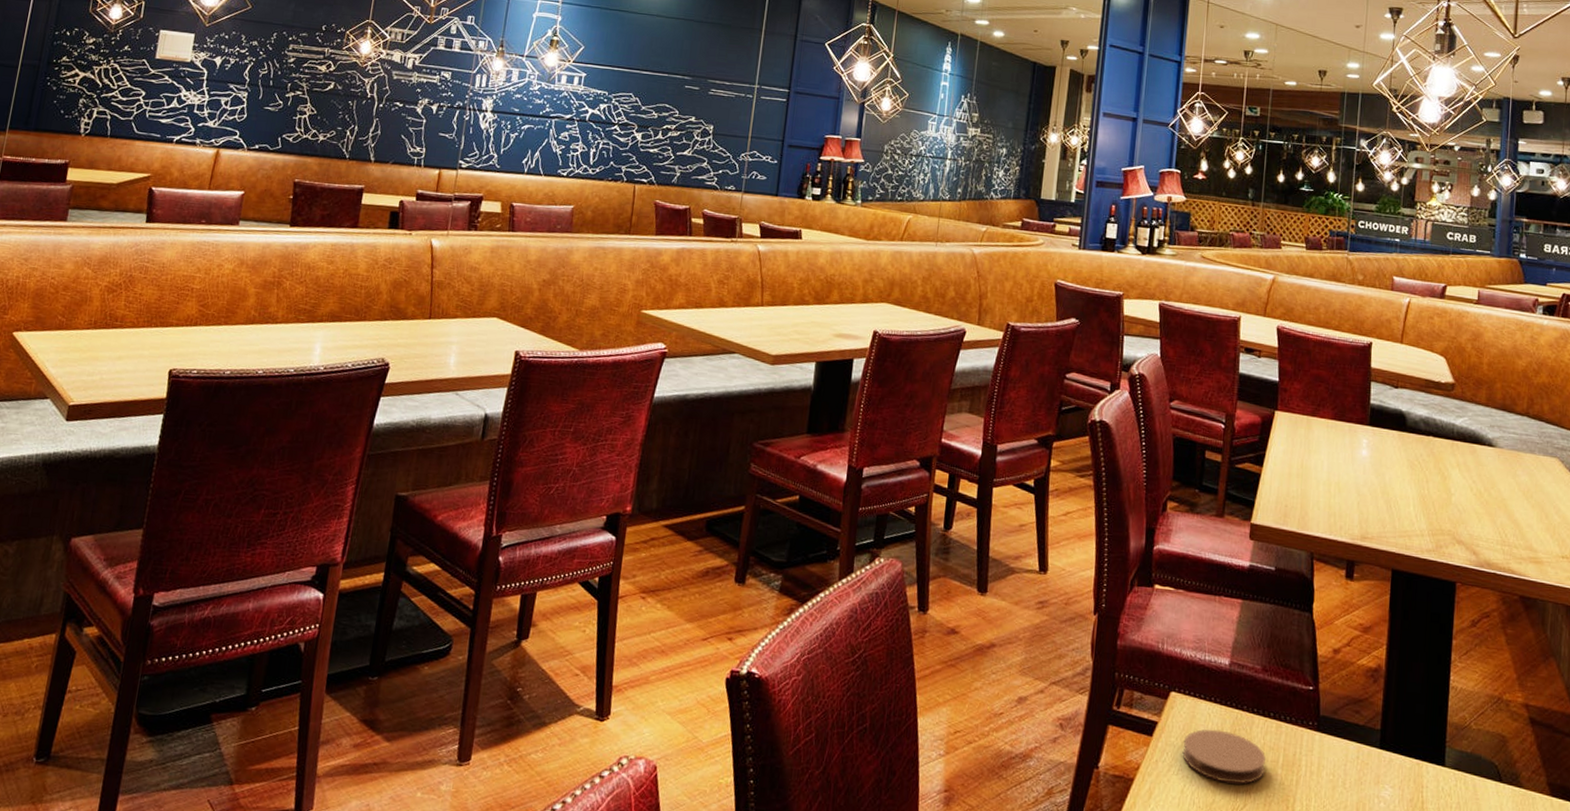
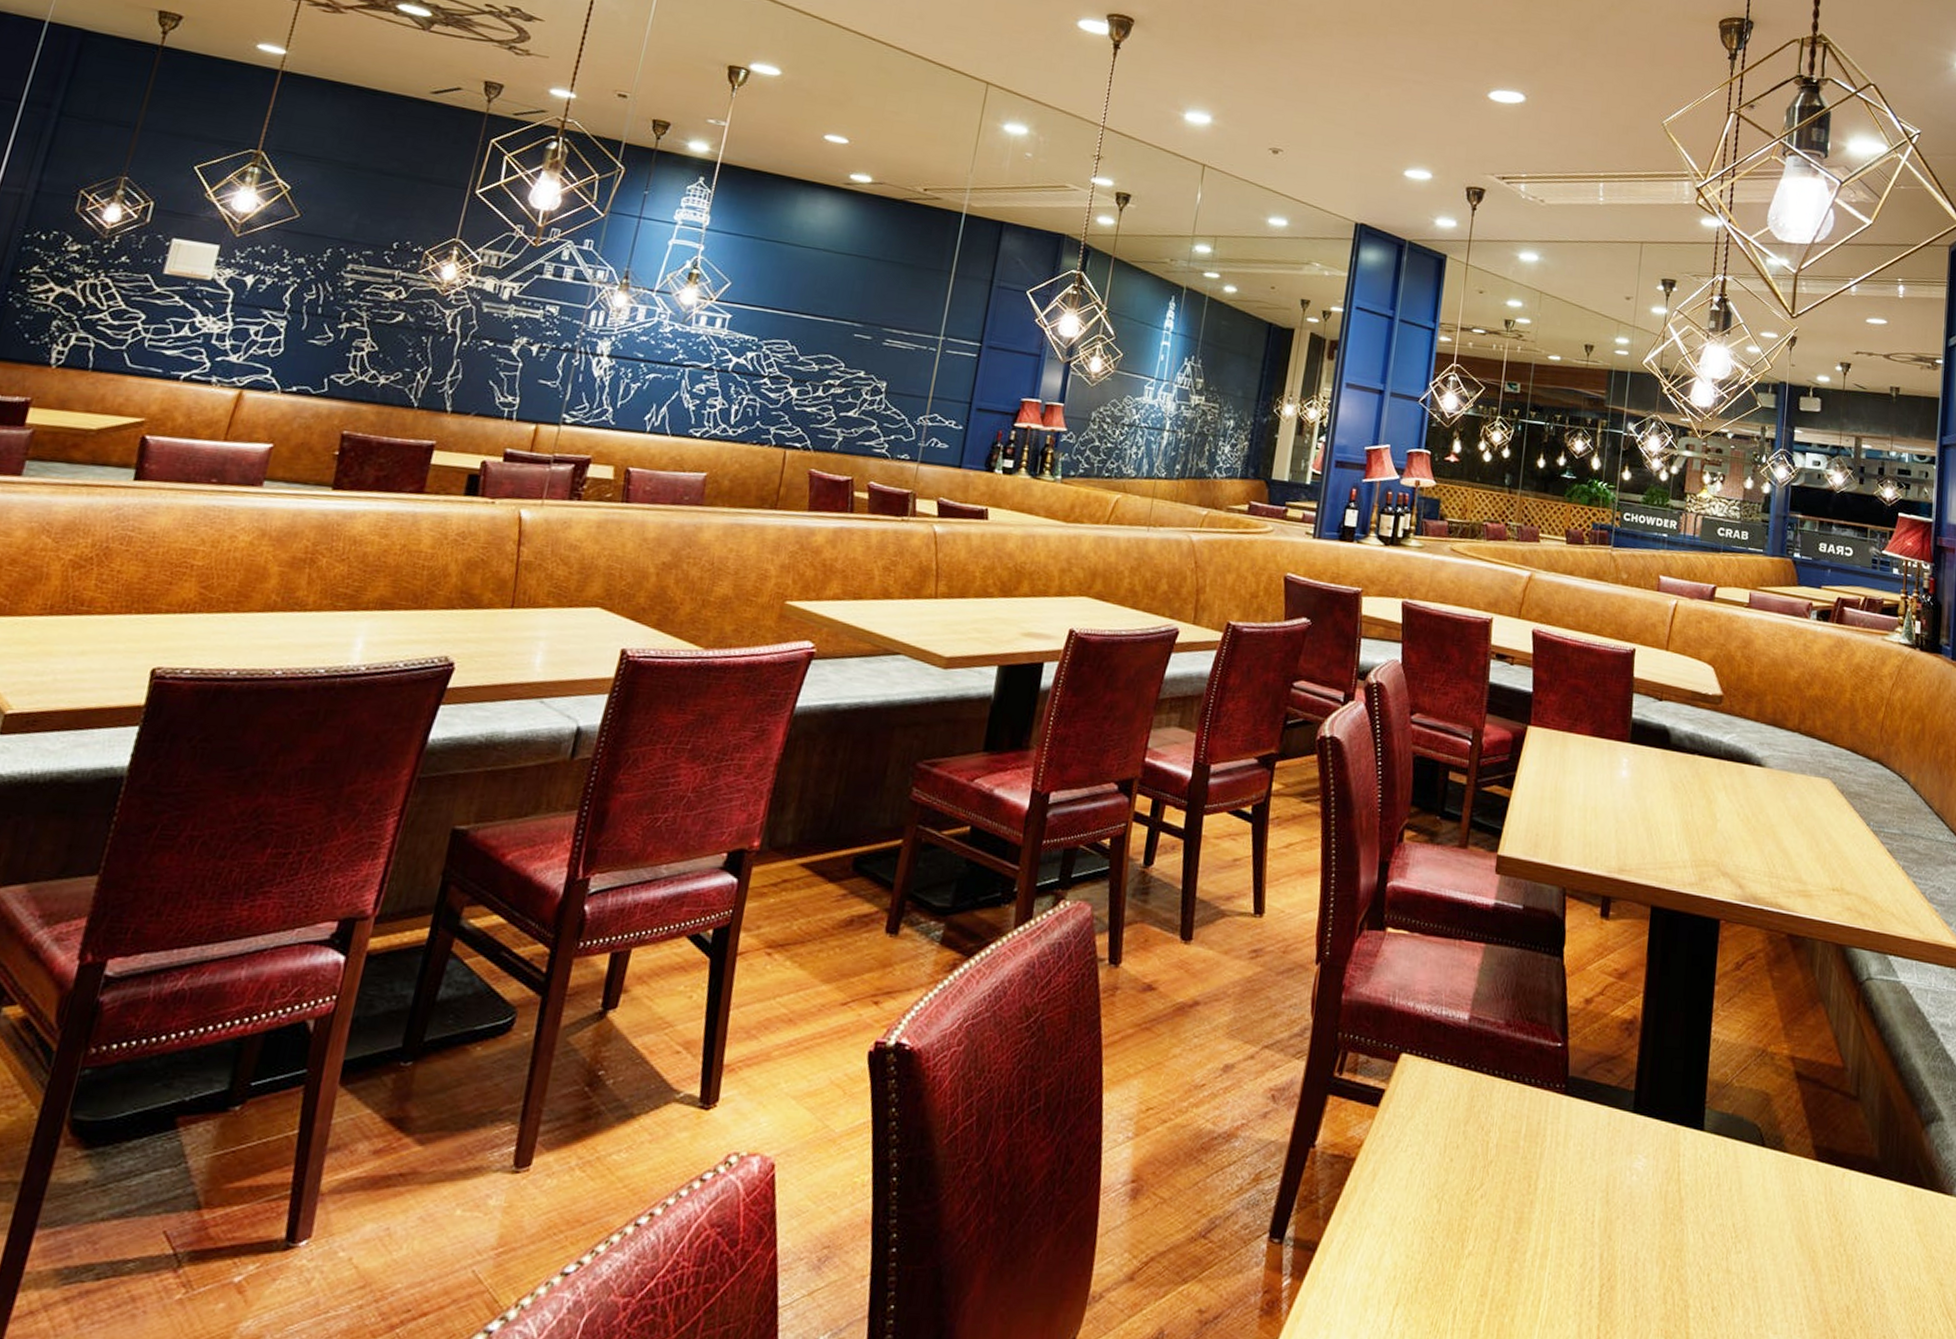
coaster: present [1182,728,1267,784] -> none [1412,1095,1508,1160]

